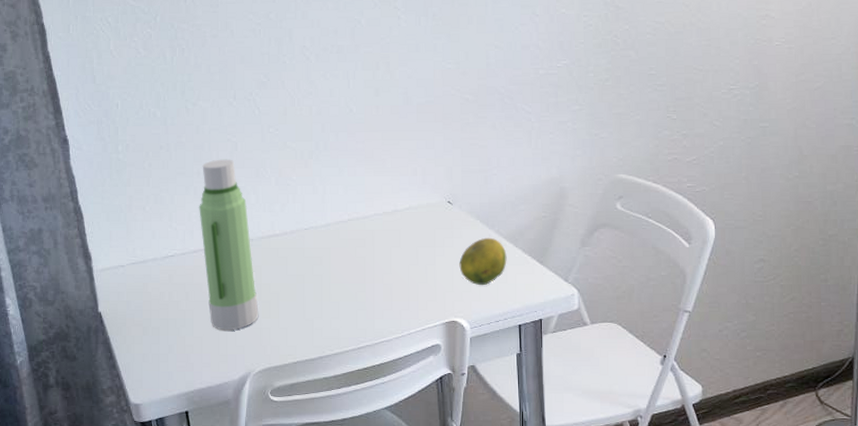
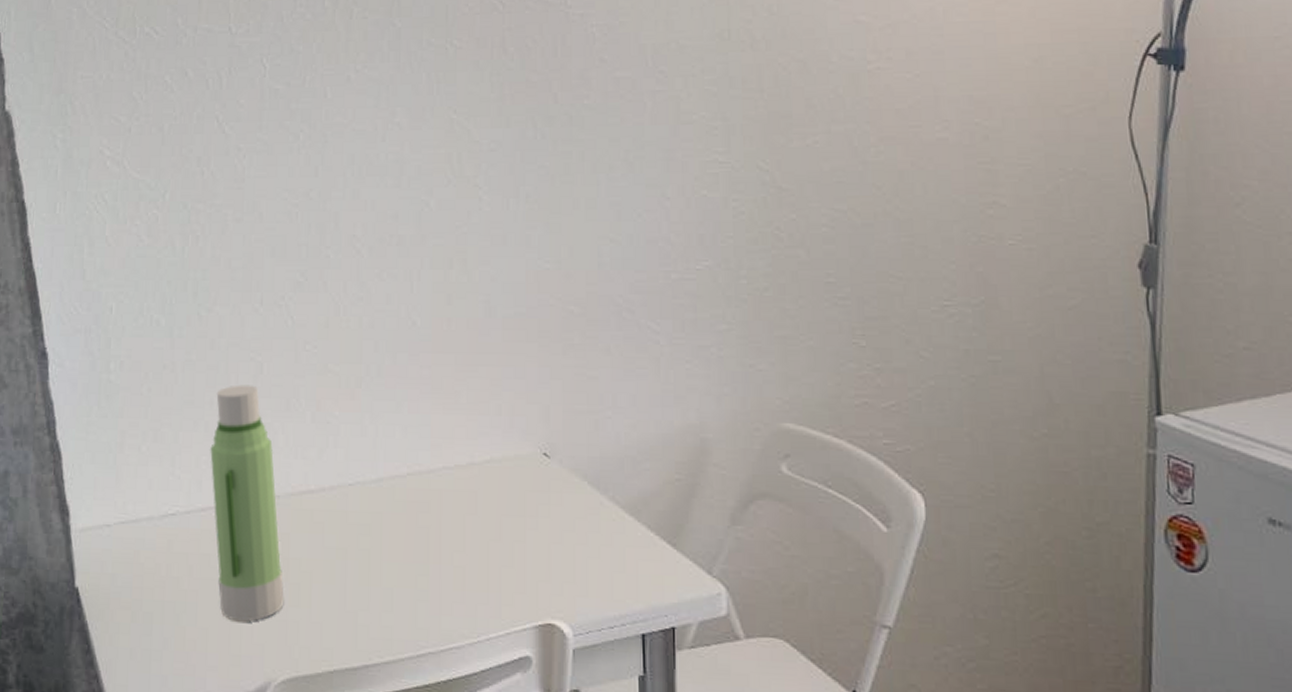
fruit: present [459,237,507,286] -> none [558,506,626,575]

